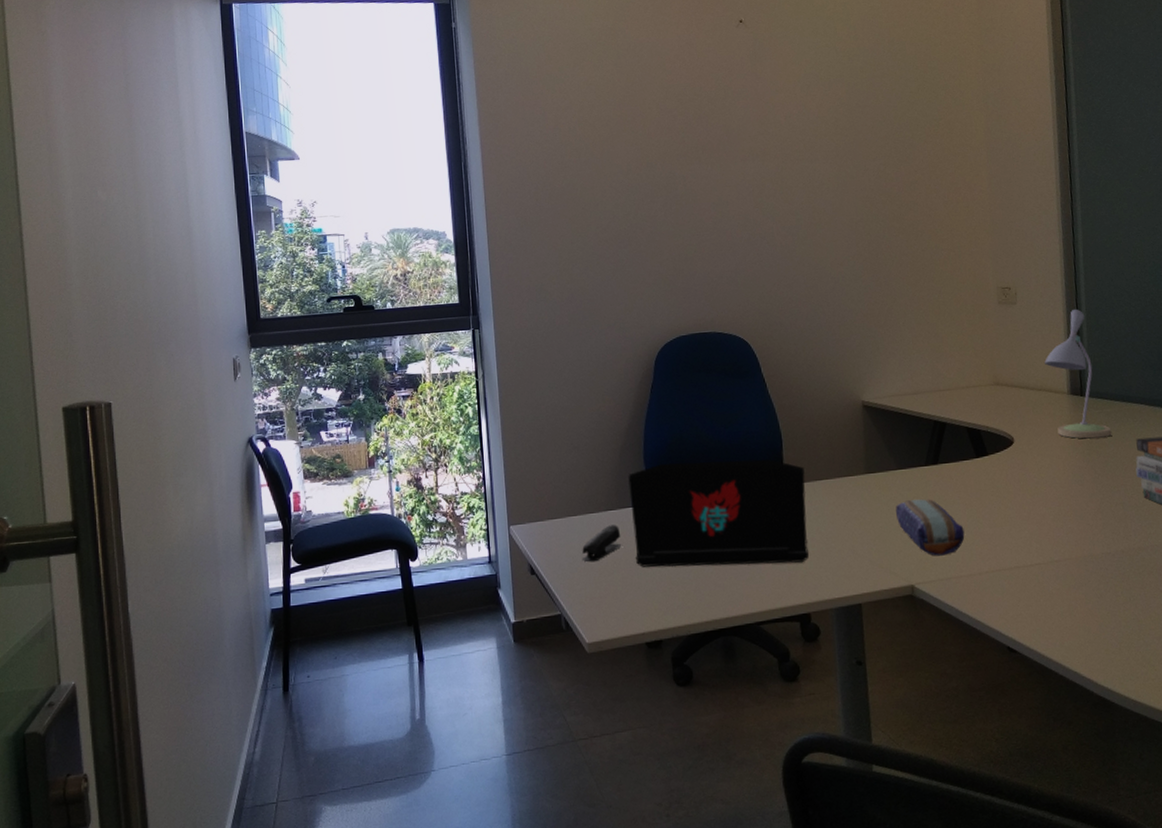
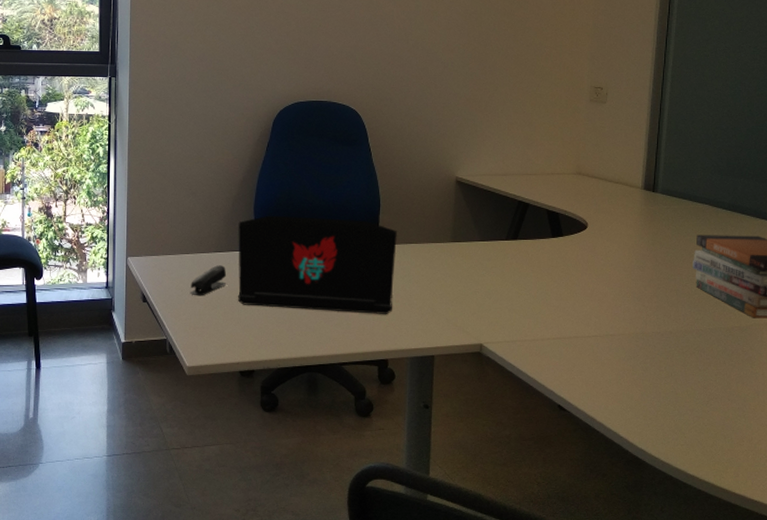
pencil case: present [896,499,965,556] -> none [475,269,533,321]
desk lamp: present [1044,309,1112,439] -> none [624,113,676,231]

